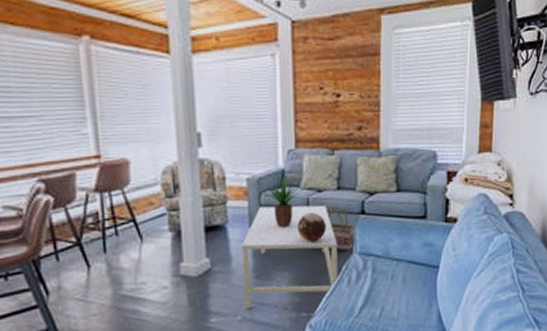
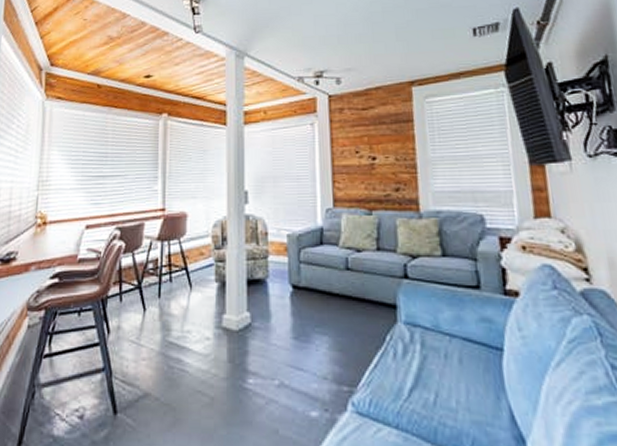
coffee table: present [241,205,338,310] -> none [281,264,382,374]
potted plant: present [263,175,298,228] -> none [302,233,337,287]
decorative sphere: present [298,212,326,243] -> none [337,272,367,305]
basket: present [327,206,355,252] -> none [367,269,399,320]

